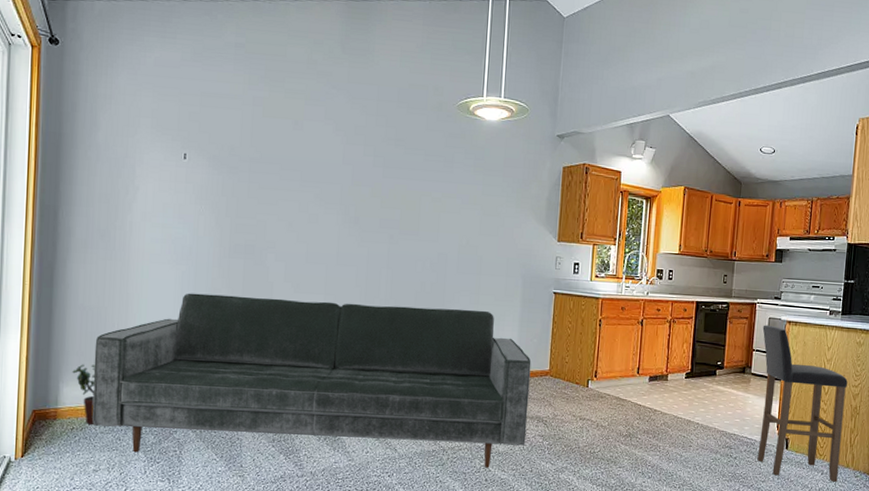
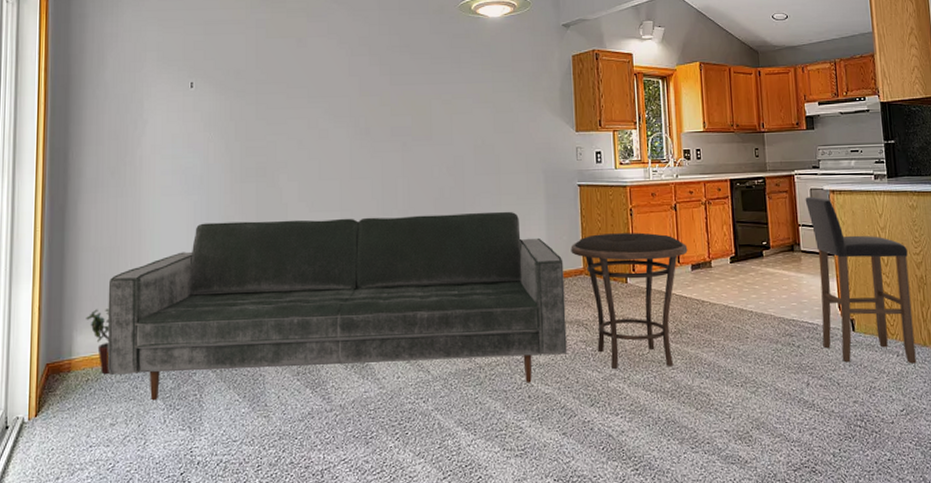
side table: none [539,340,648,465] -> present [571,232,688,369]

